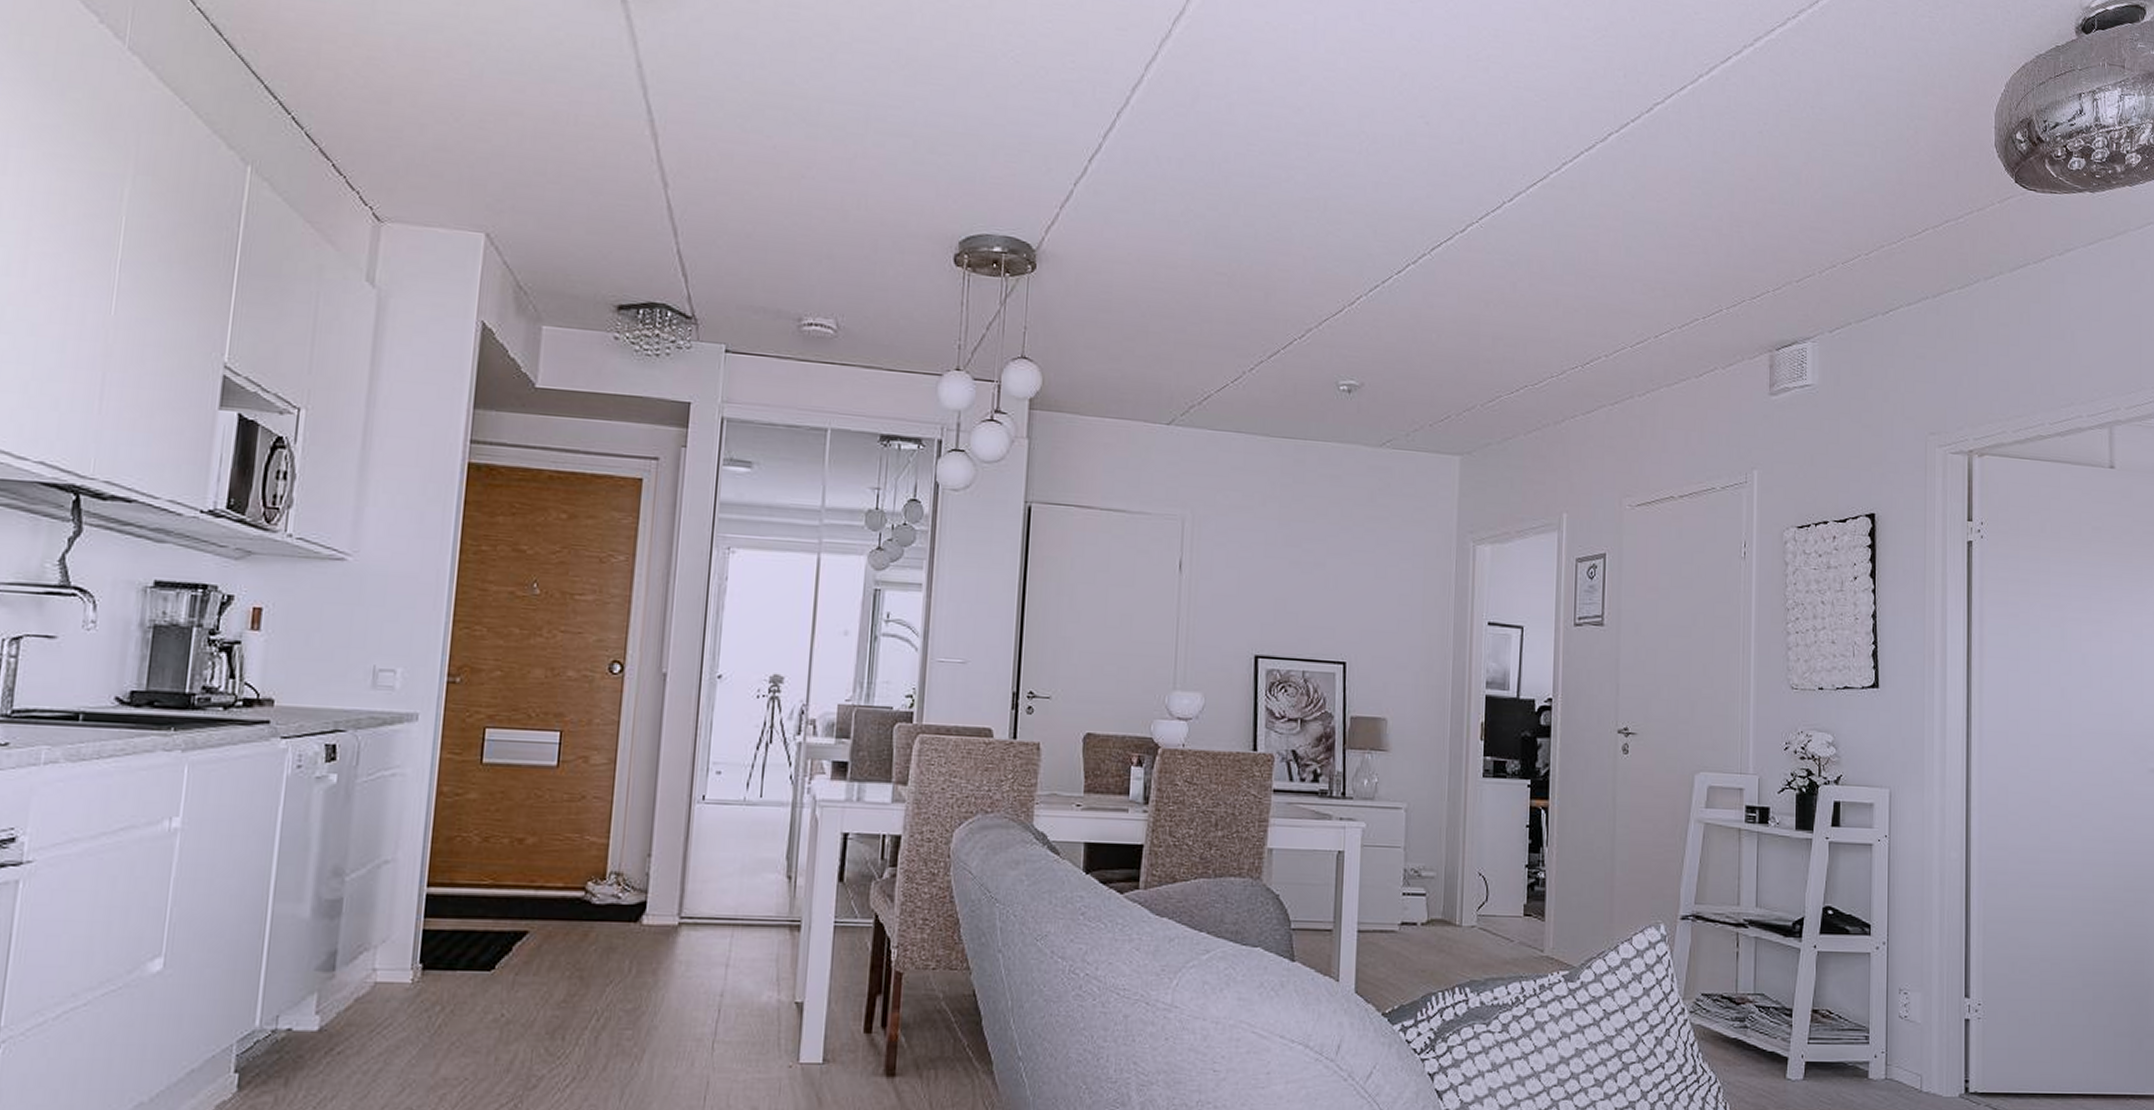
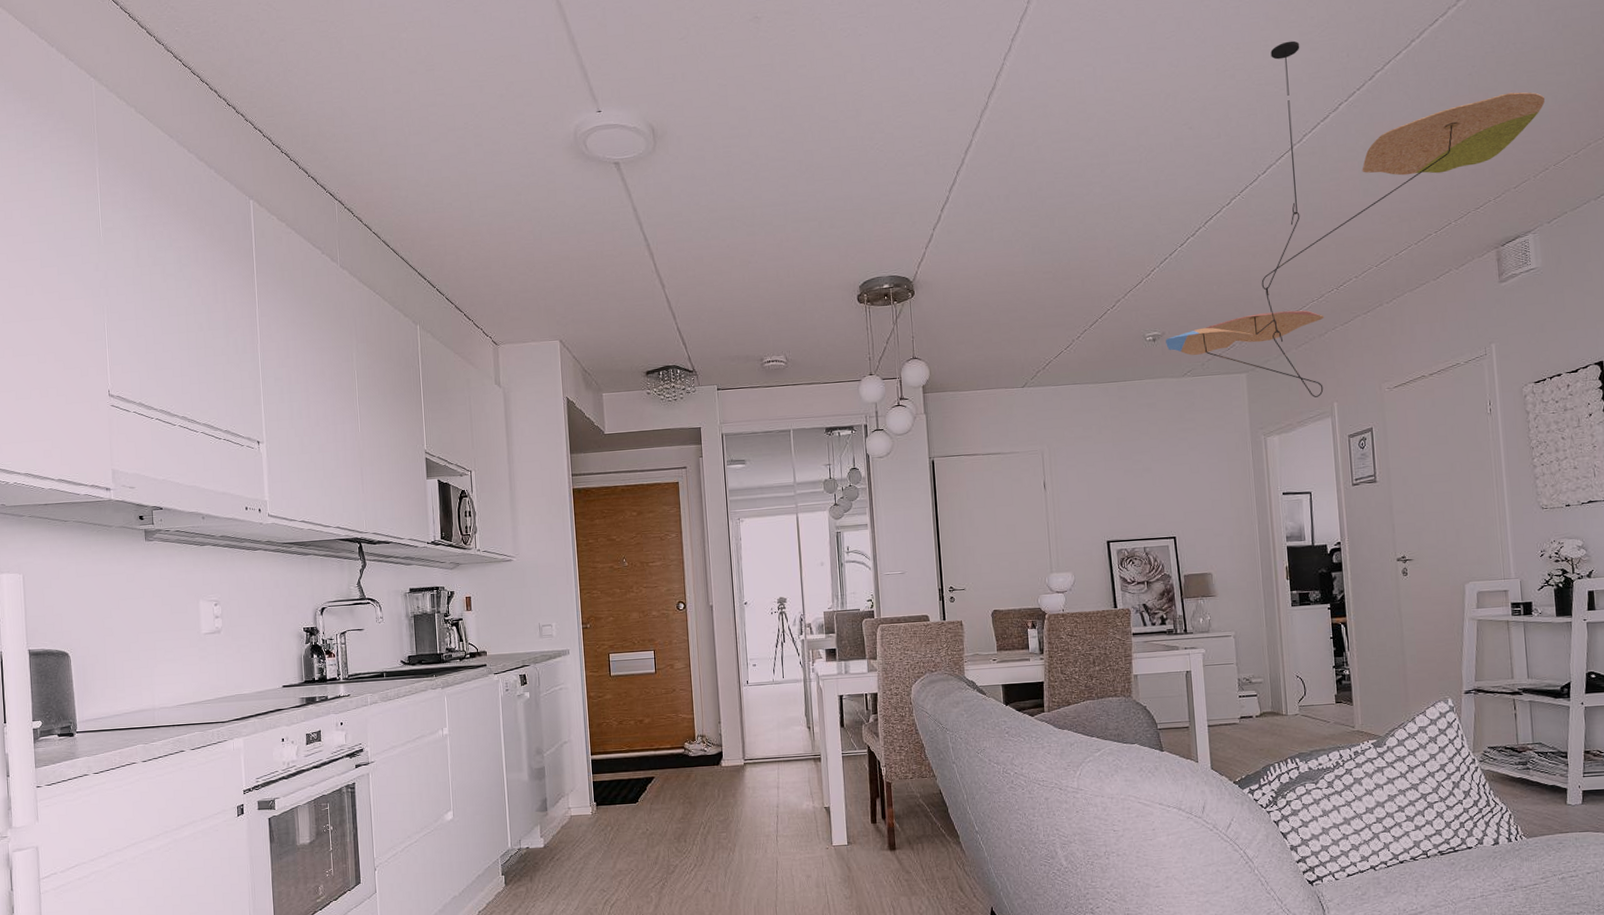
ceiling mobile: none [1364,41,1840,503] -> present [1166,40,1546,397]

